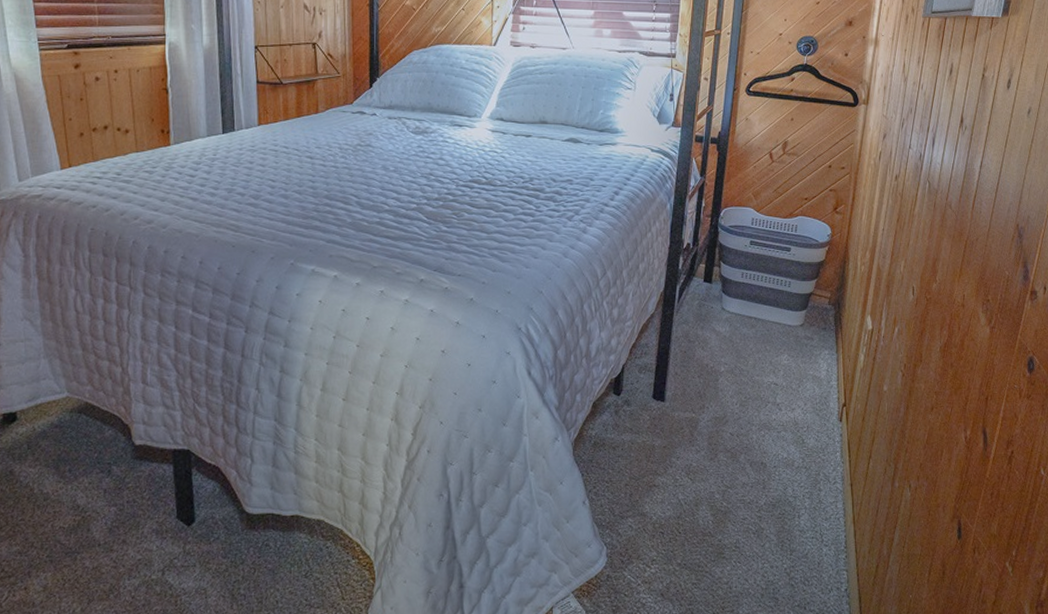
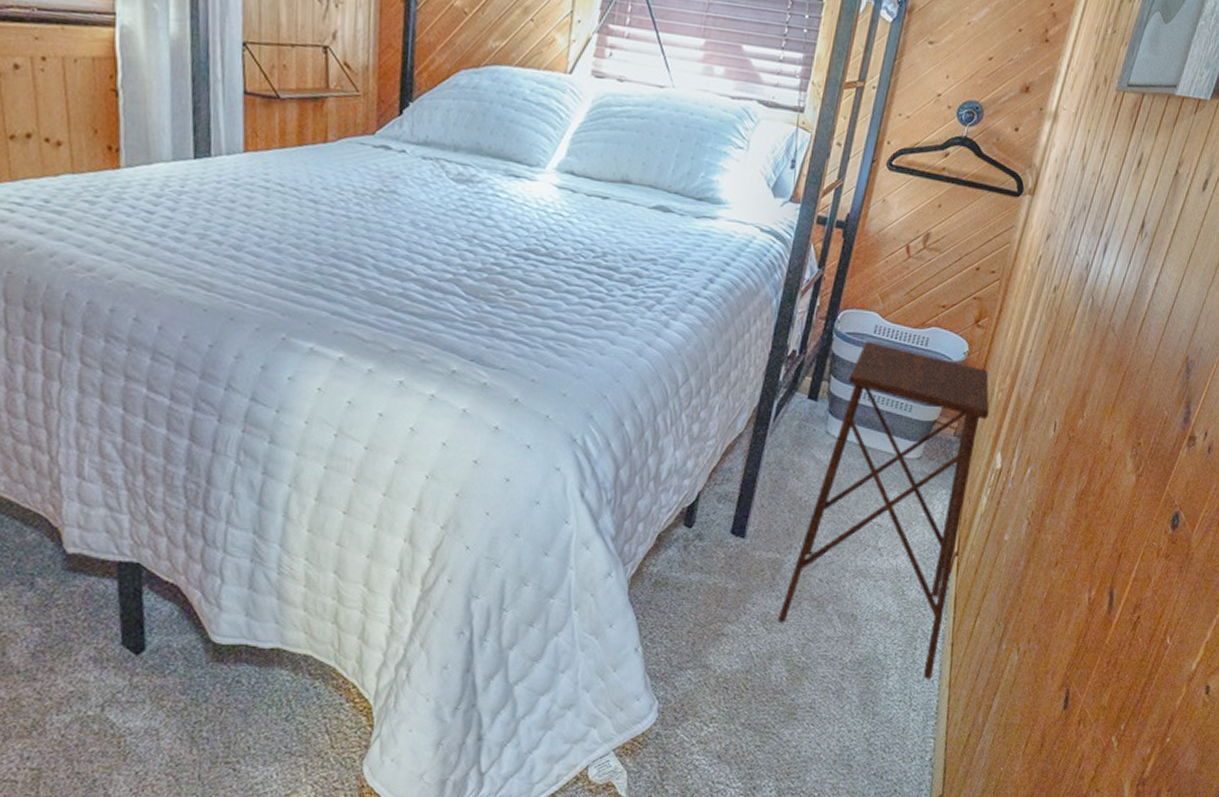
side table: none [700,232,856,518] -> present [778,341,990,681]

